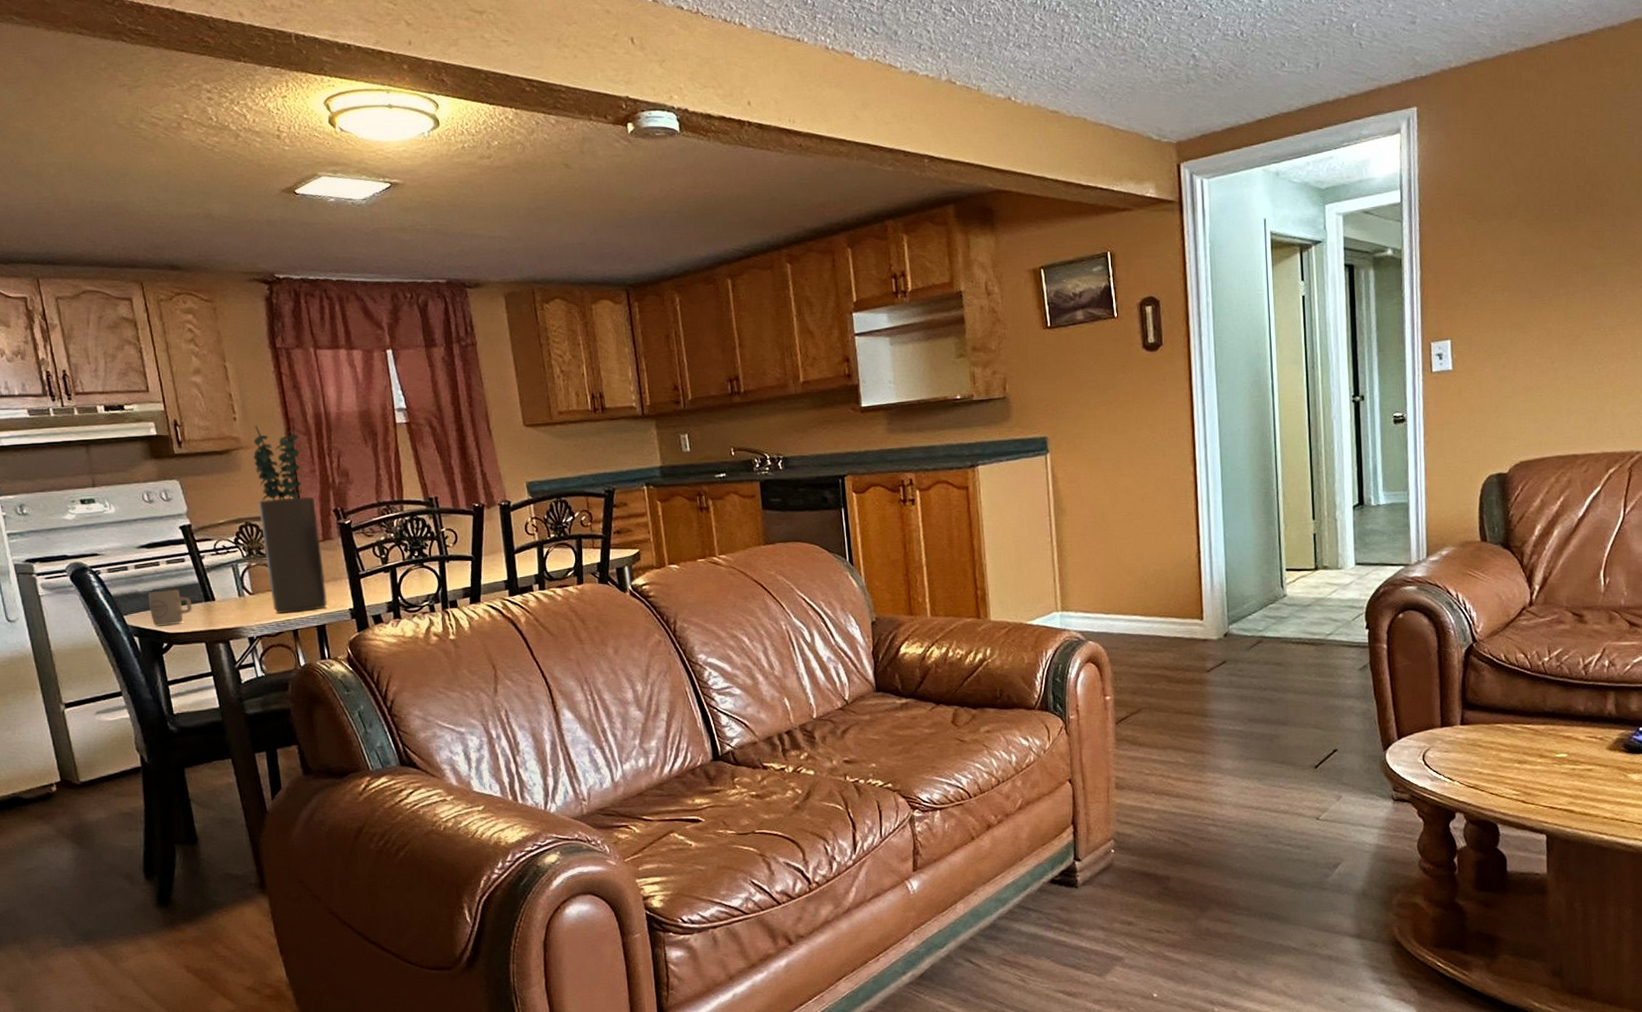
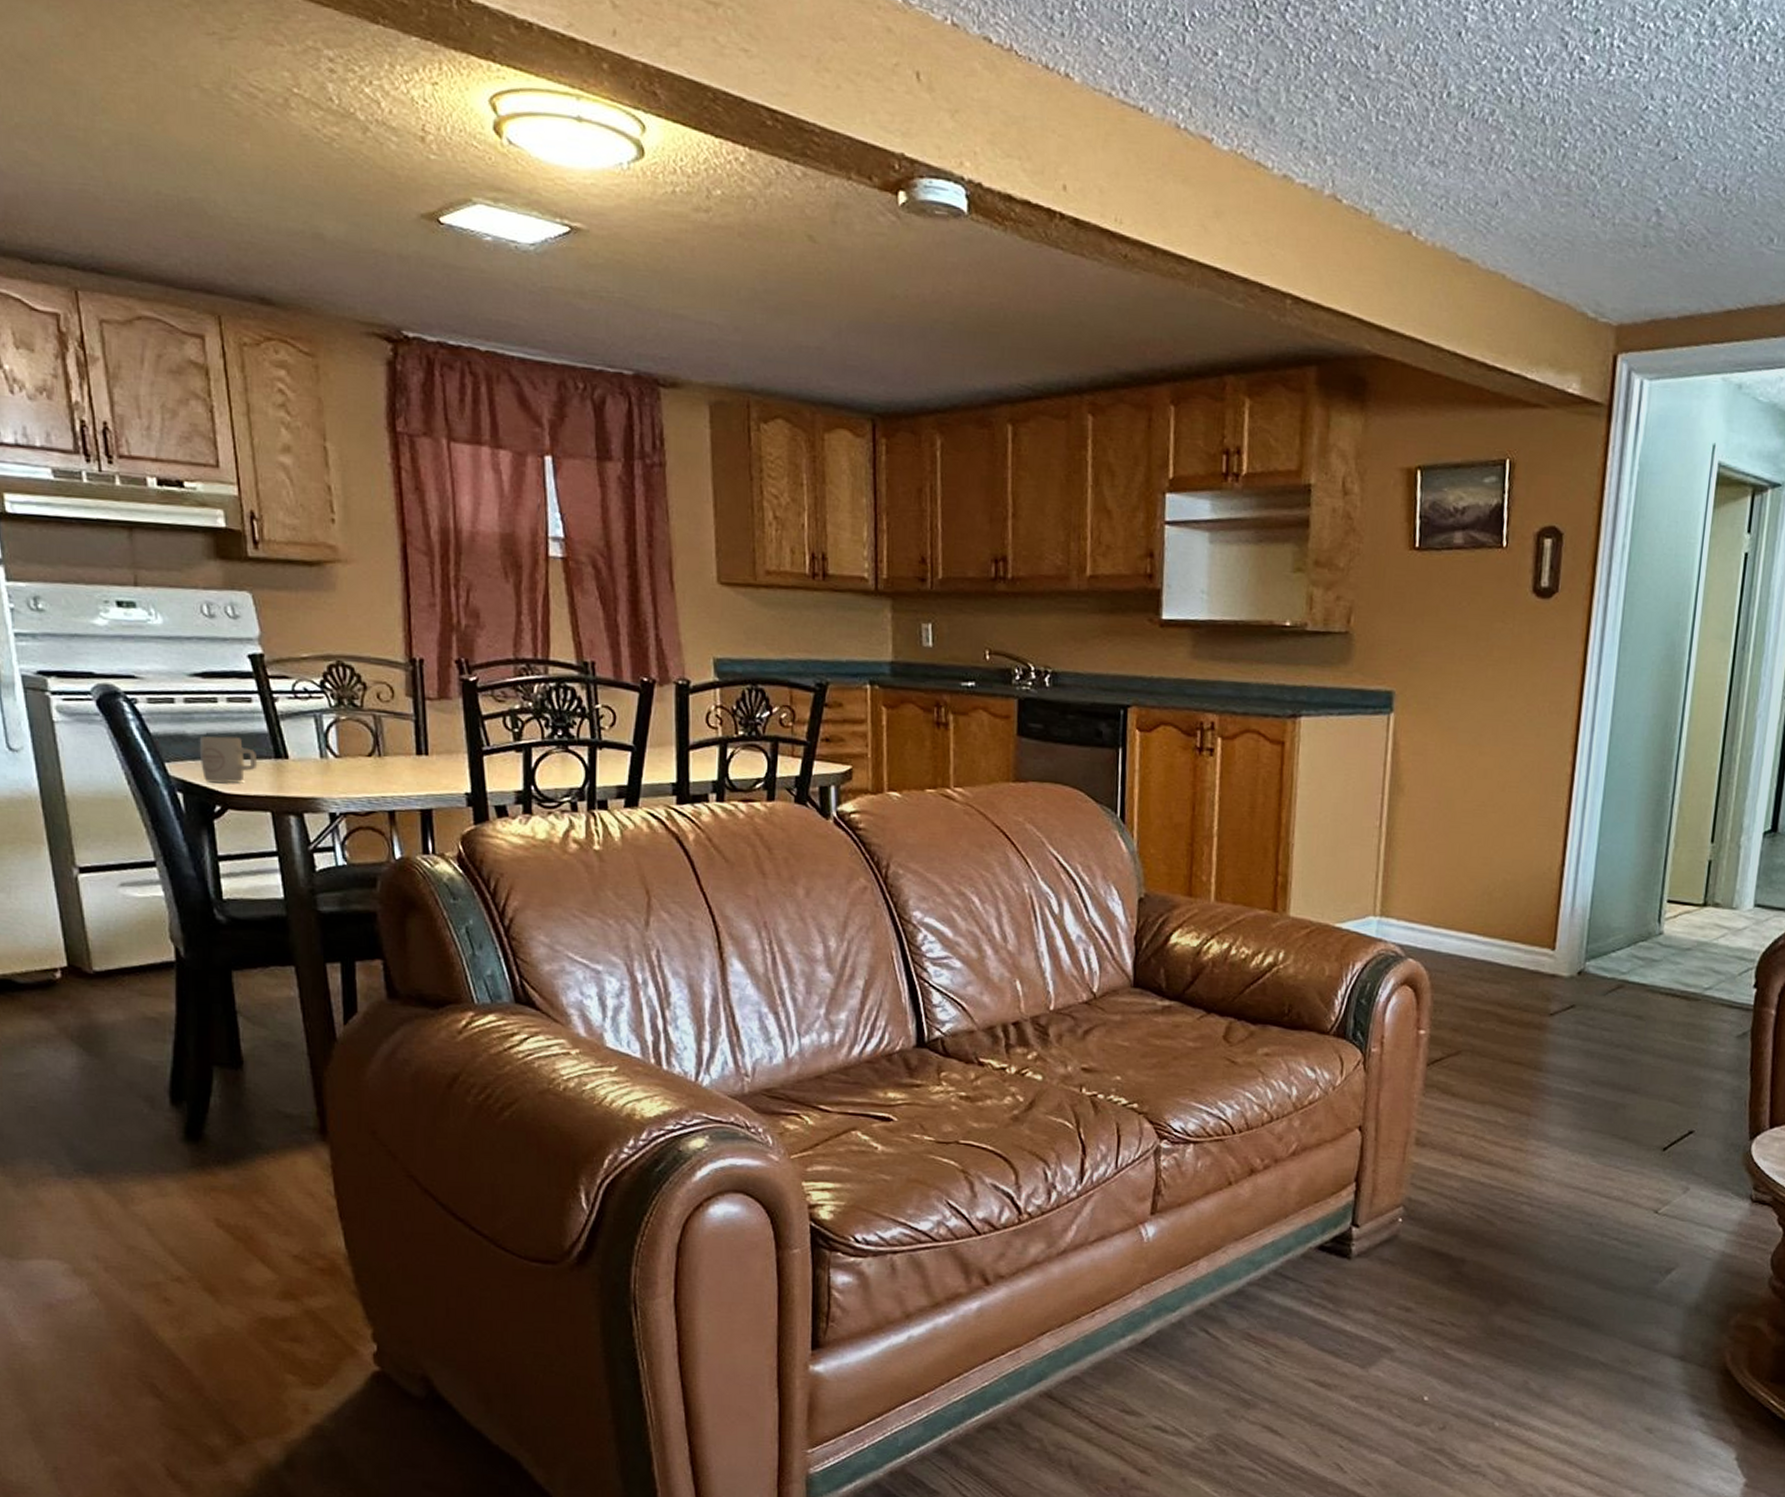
vase: present [254,417,327,614] -> none [355,529,437,789]

